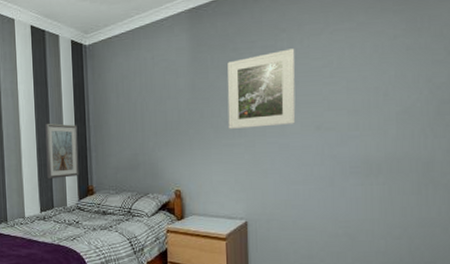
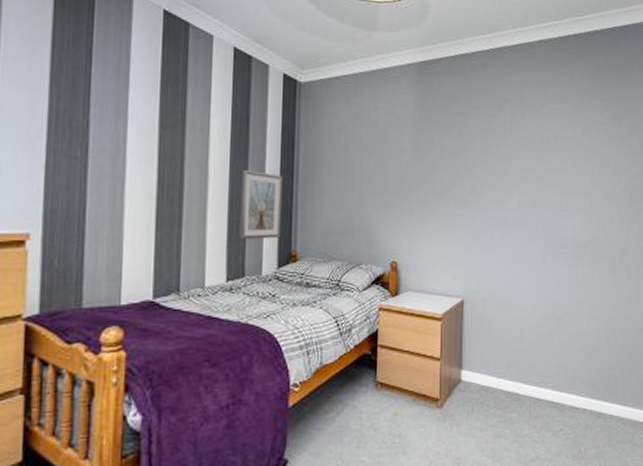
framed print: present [227,48,296,129] -> none [450,120,517,199]

